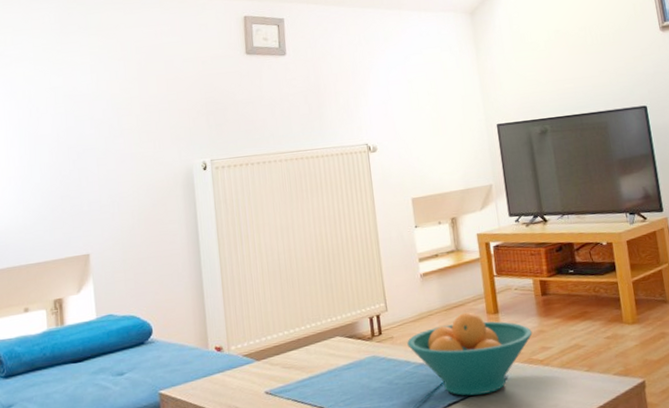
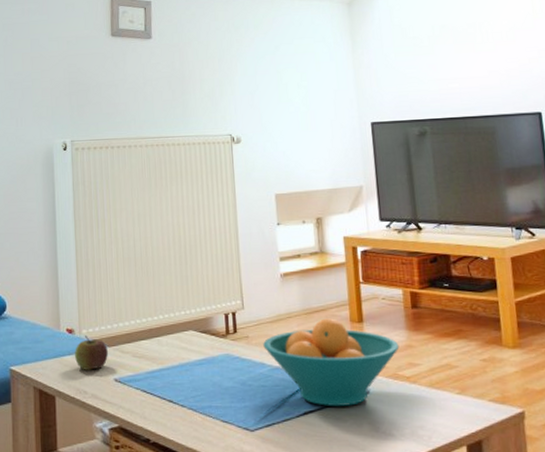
apple: none [224,352,258,387] -> present [75,336,108,370]

